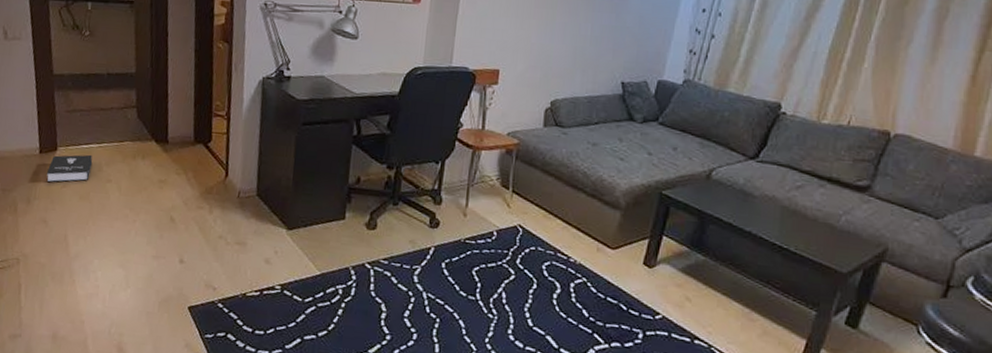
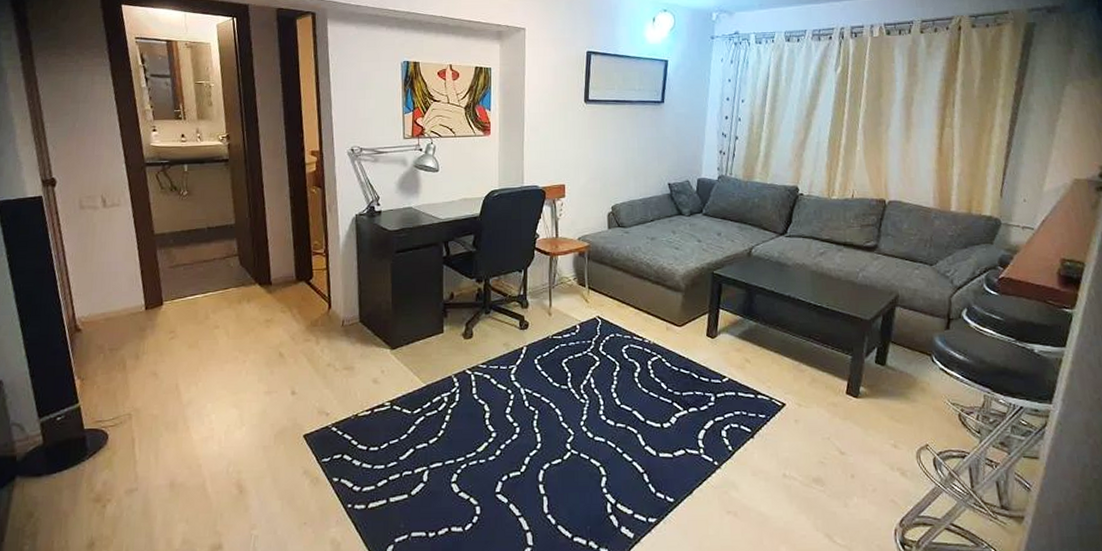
booklet: present [46,154,93,183] -> none [153,304,199,337]

